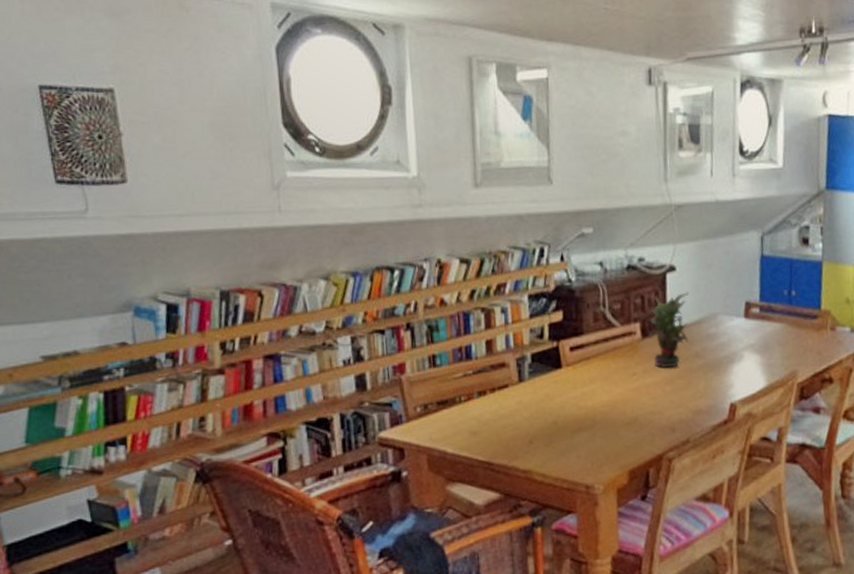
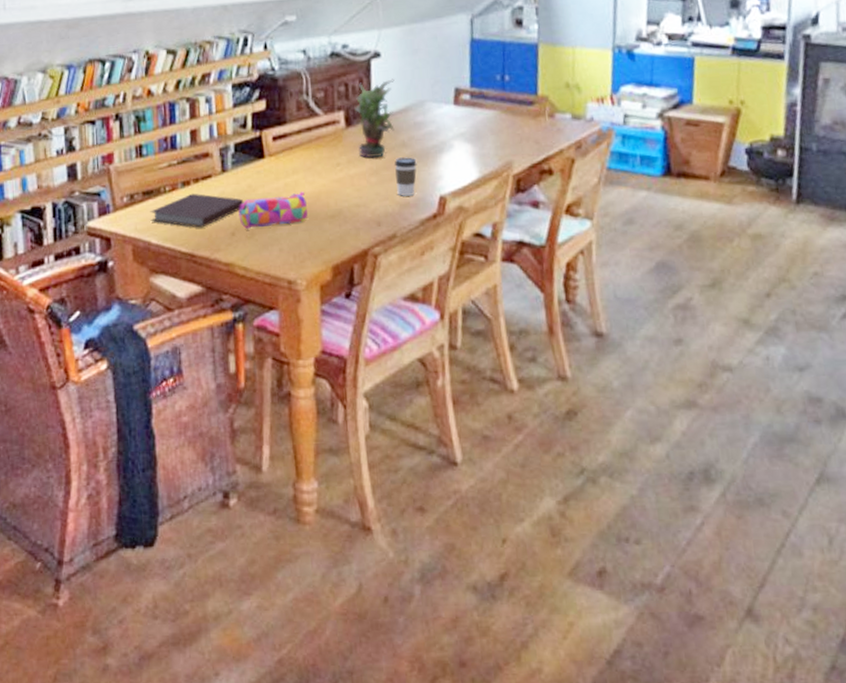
notebook: none [445,402,542,437] -> present [150,193,244,228]
pencil case: none [536,400,605,437] -> present [238,191,308,229]
coffee cup: none [688,367,710,404] -> present [395,157,417,196]

